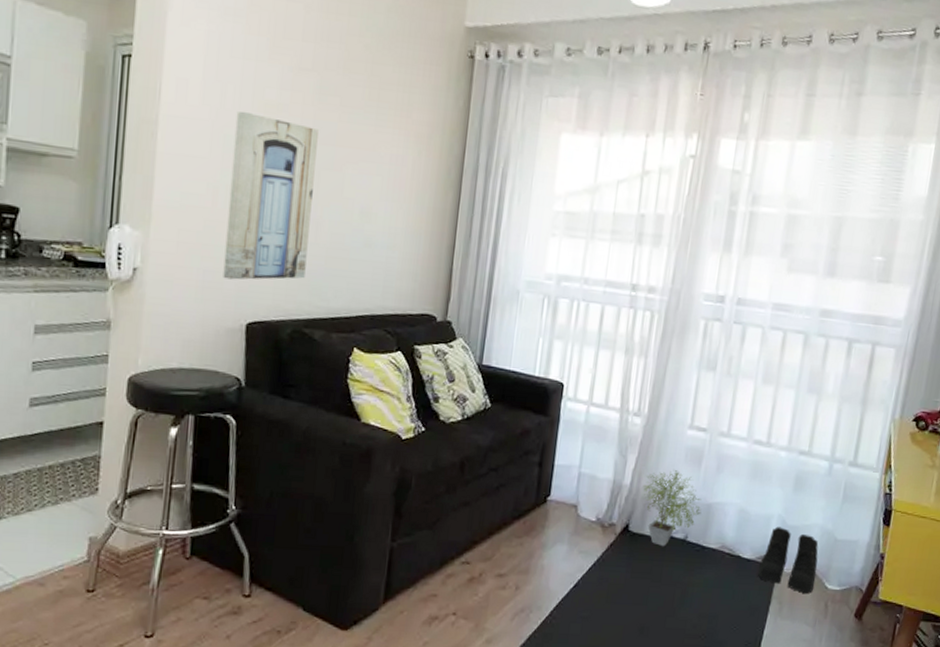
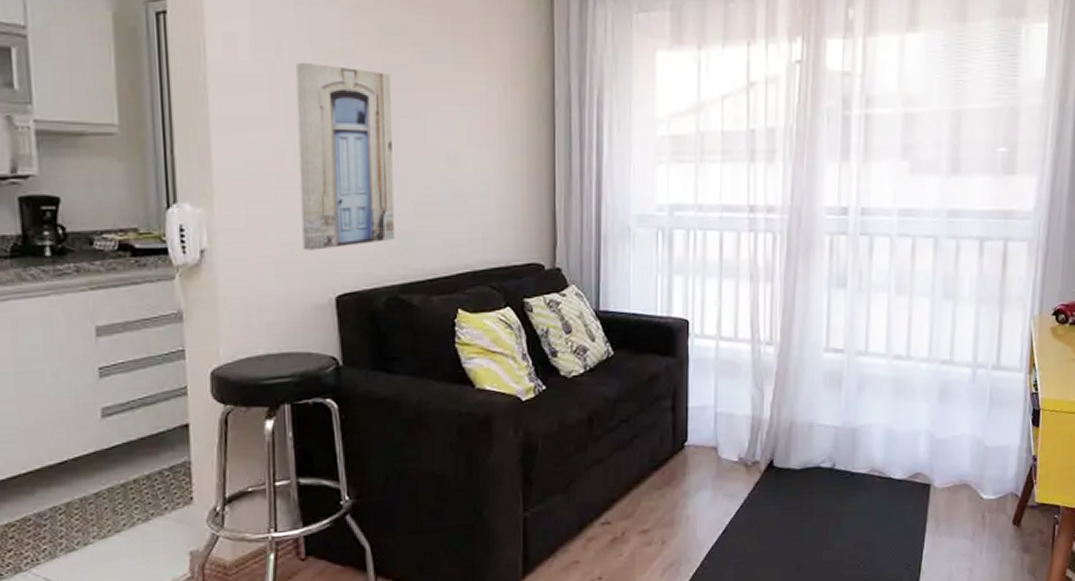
potted plant: present [642,470,702,546] -> none [783,397,847,478]
boots: present [758,526,819,593] -> none [911,441,971,507]

